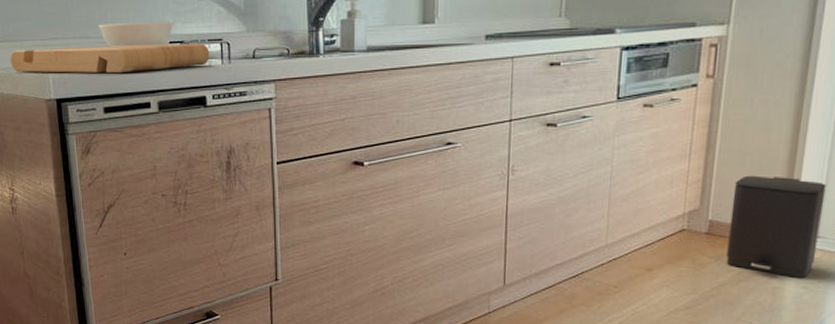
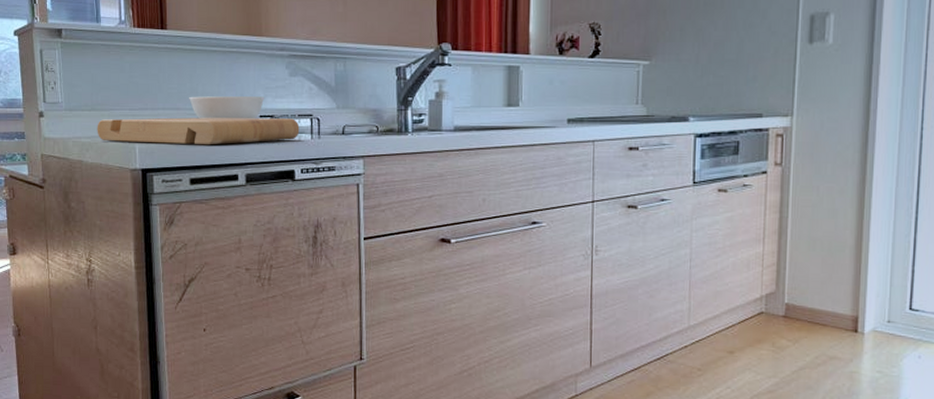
pedal bin: present [726,175,826,278] -> none [804,260,892,362]

